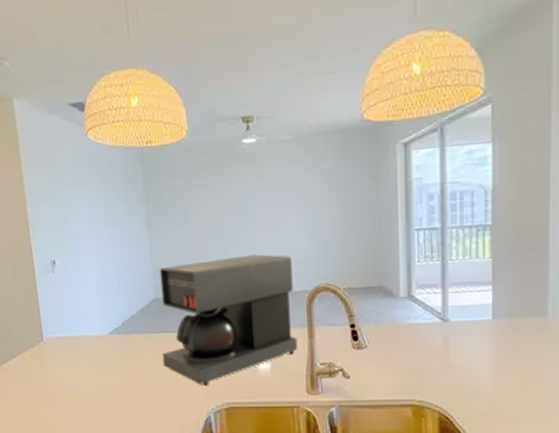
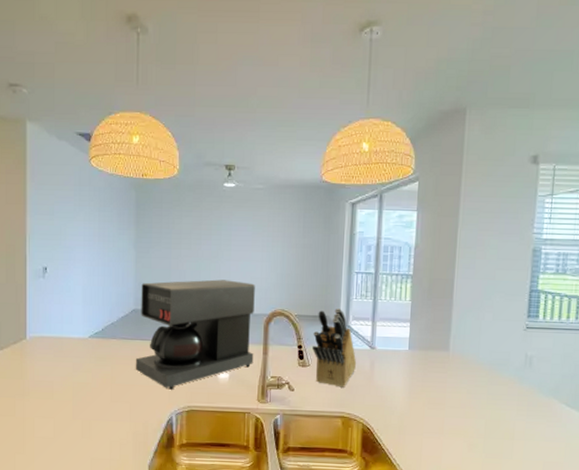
knife block: none [368,276,426,371] -> present [312,309,357,388]

